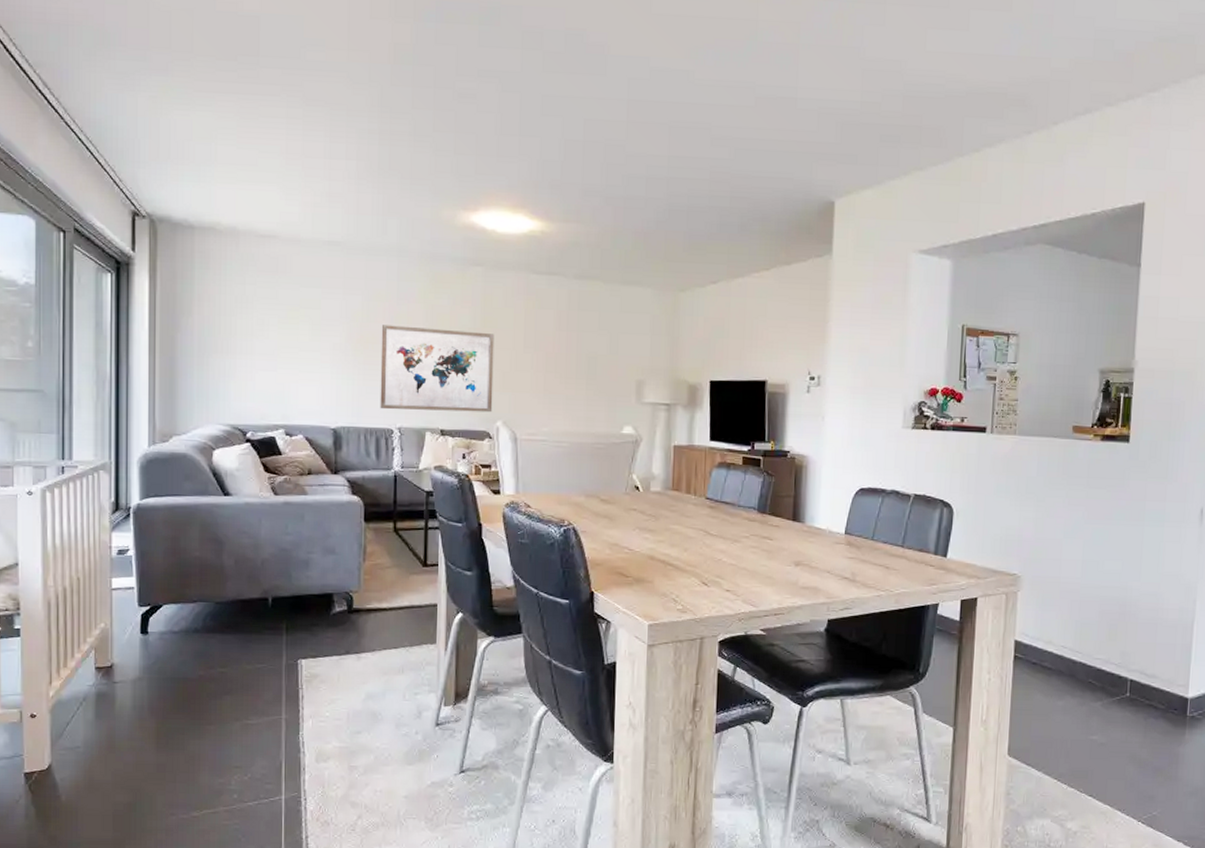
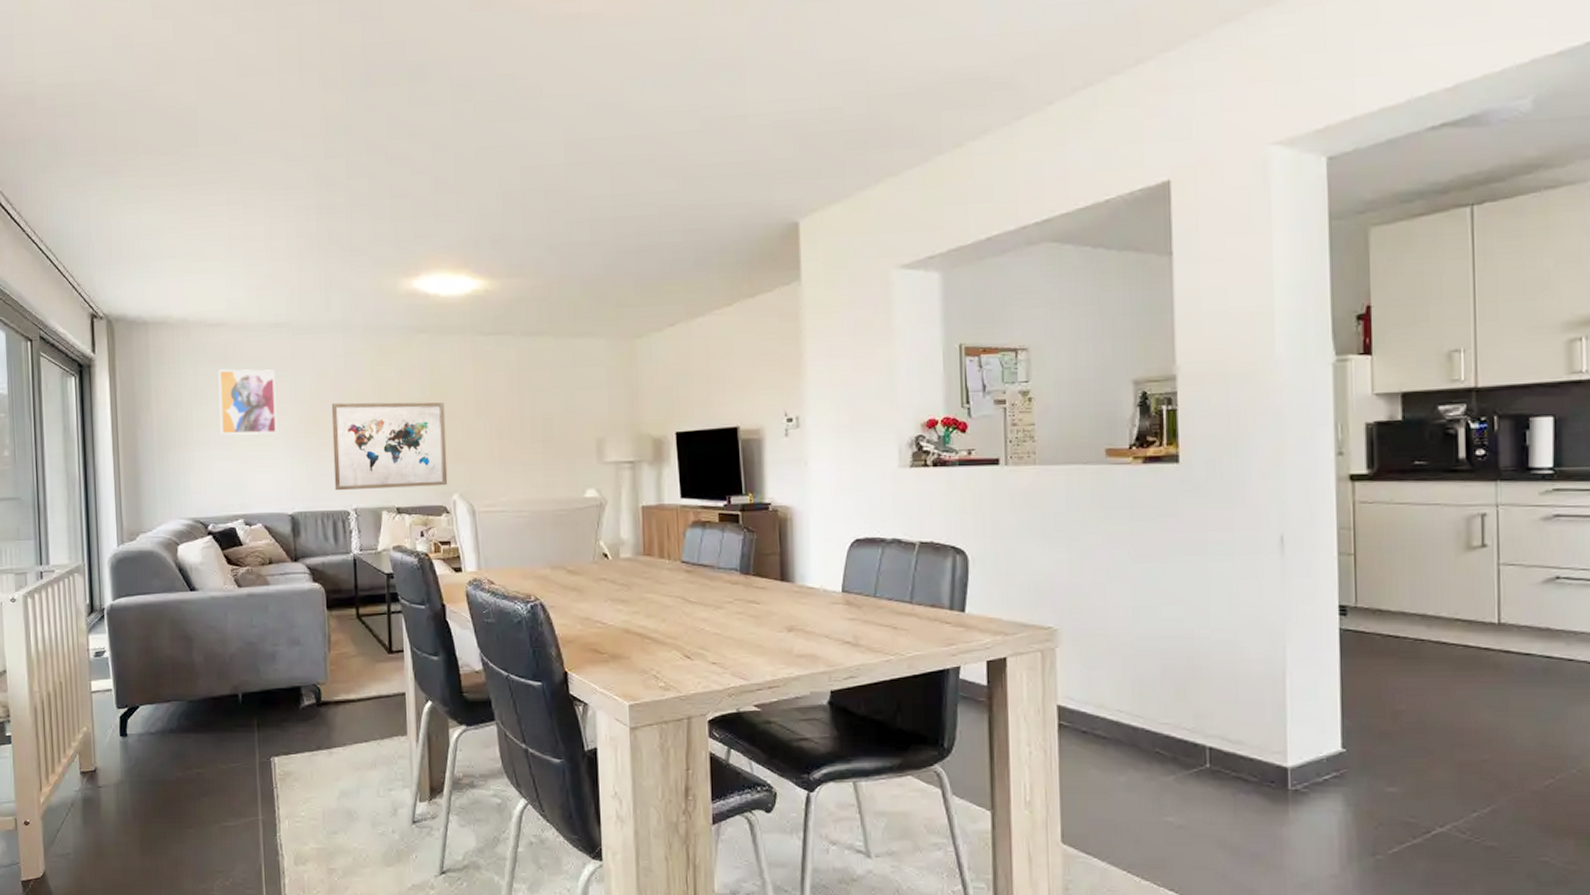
wall art: none [265,281,326,349] -> present [218,369,277,435]

